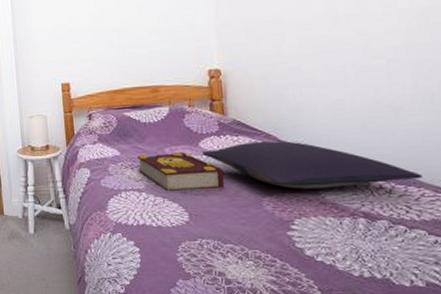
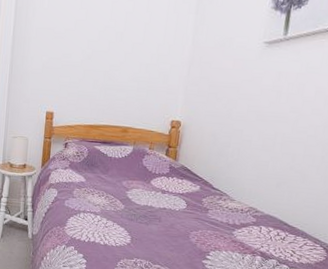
book: present [137,152,225,192] -> none [97,183,166,220]
pillow: present [202,141,422,189] -> none [152,185,309,232]

